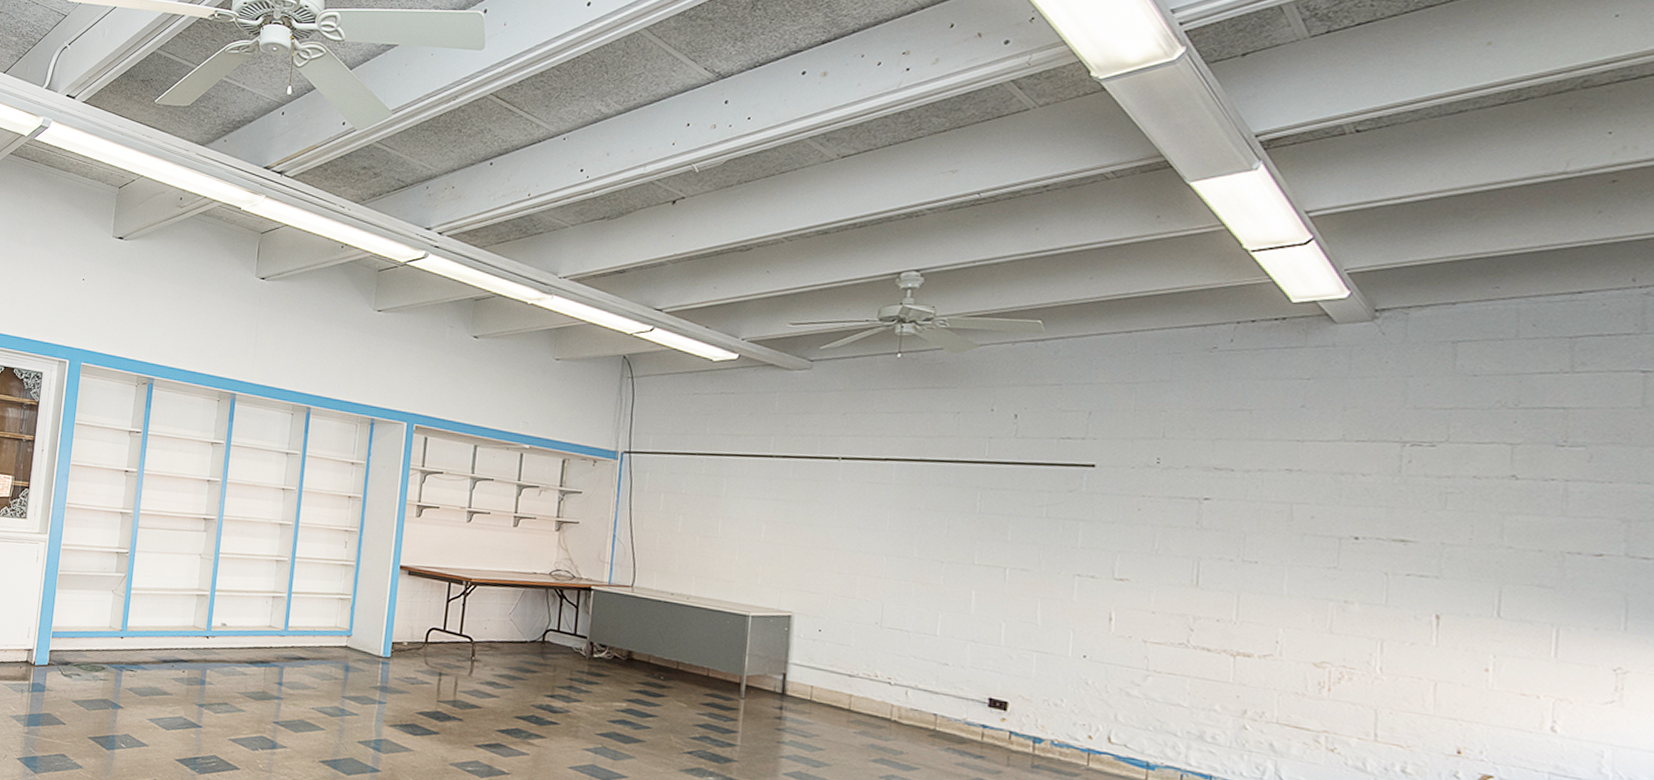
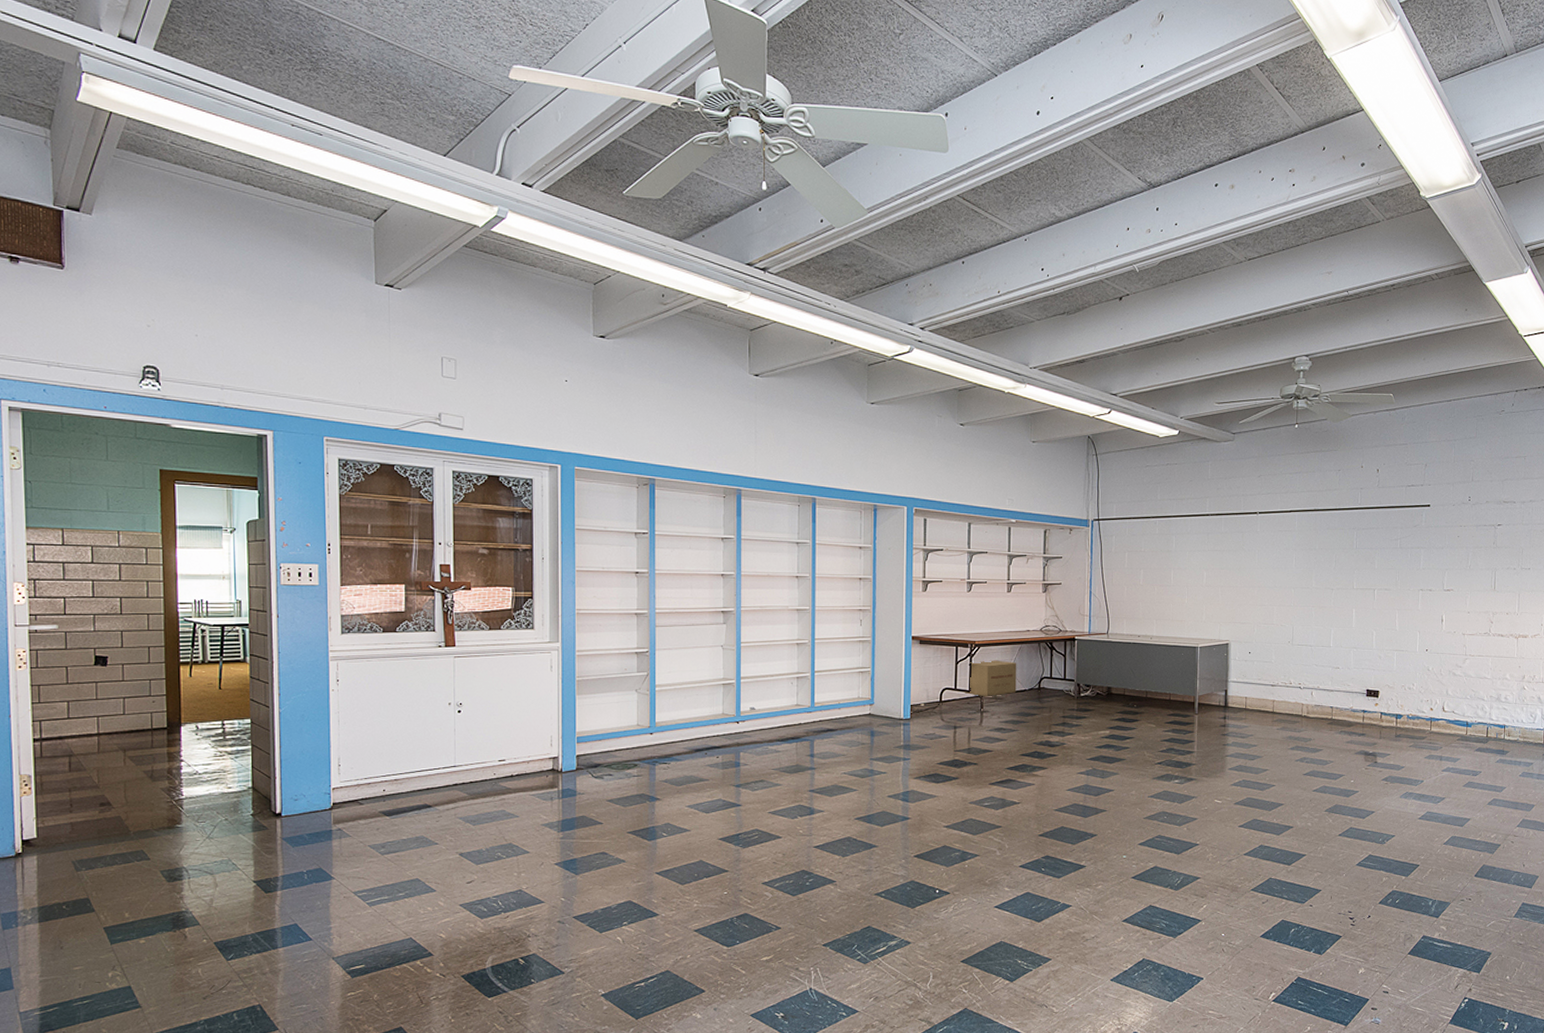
box: none [454,601,519,645] -> present [964,660,1017,697]

